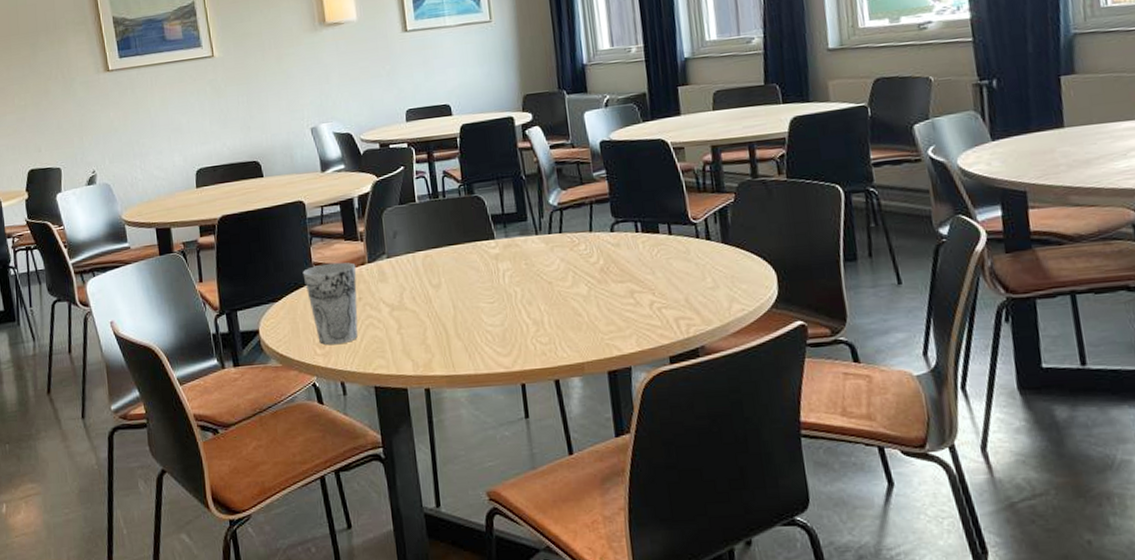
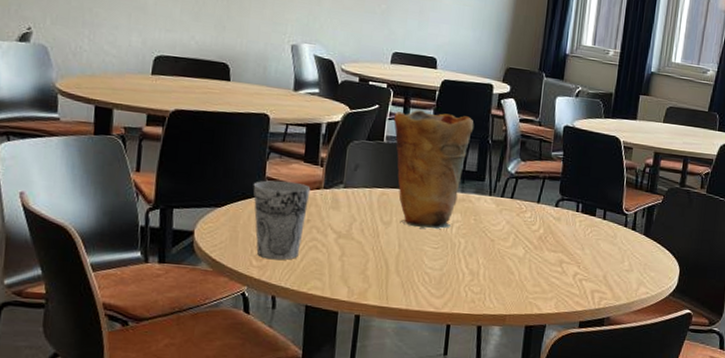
vase: none [421,156,504,285] -> present [394,110,474,230]

